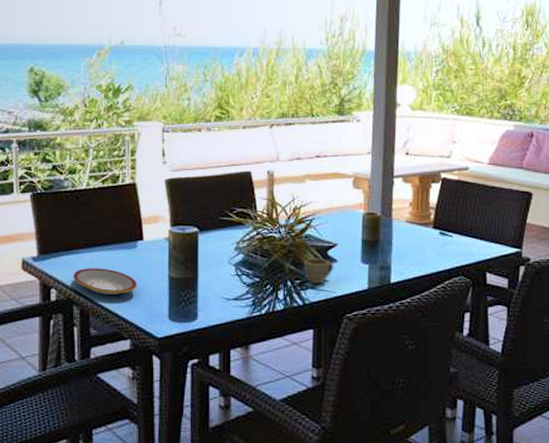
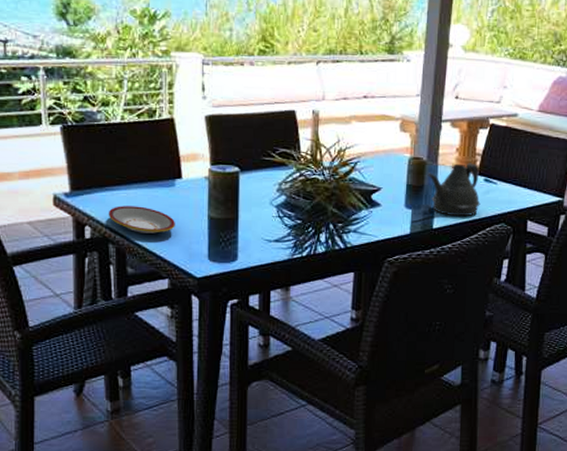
cup: present [303,257,334,284] -> none [346,200,377,228]
teapot: none [382,216,437,271] -> present [427,163,481,217]

